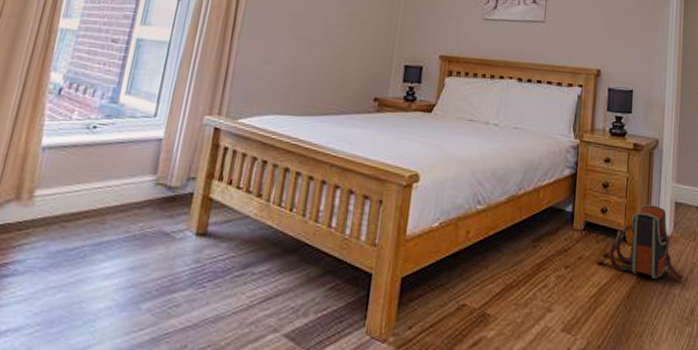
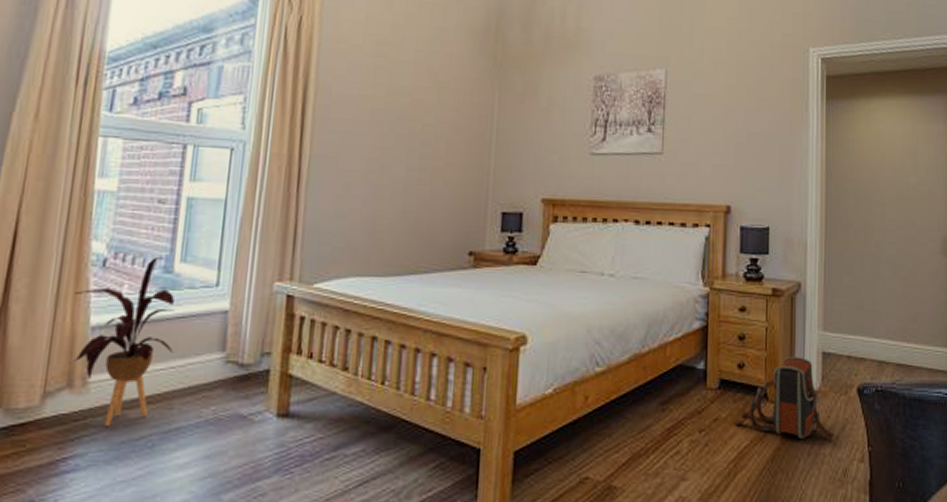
house plant: none [23,88,118,236] -> present [73,256,176,426]

